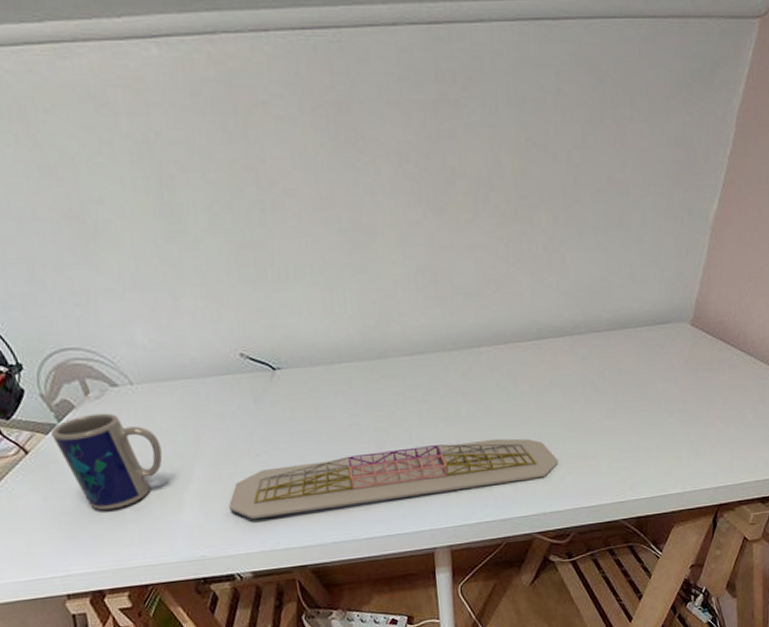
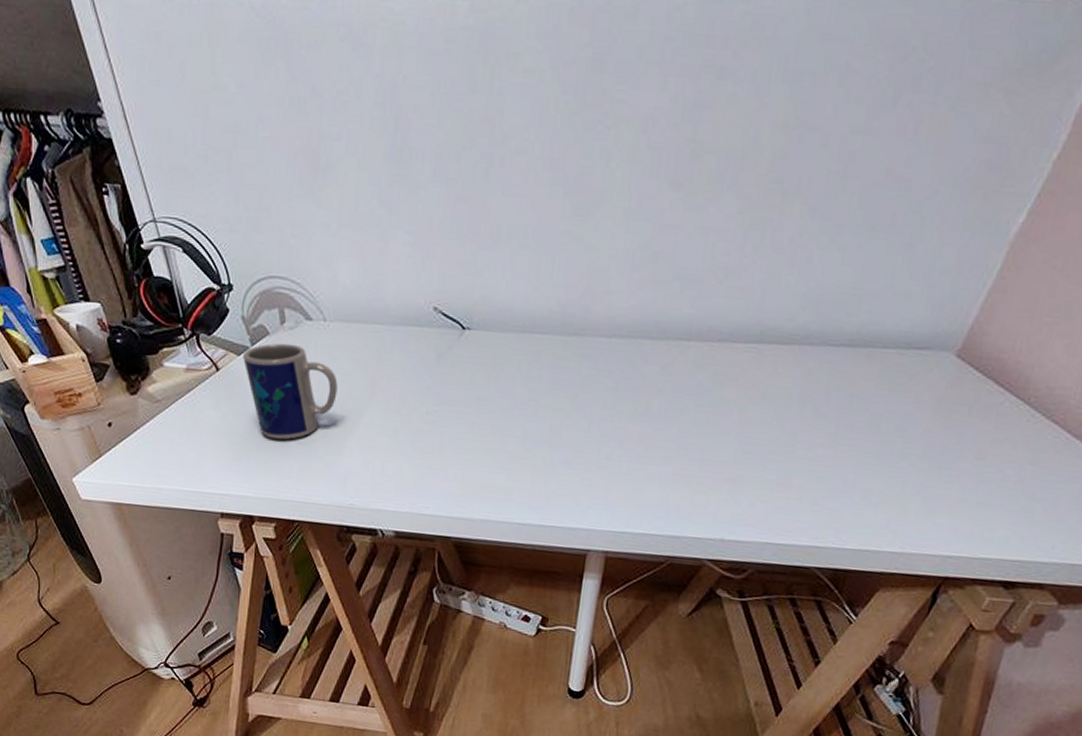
keyboard: present [229,438,559,519] -> none [388,429,753,500]

